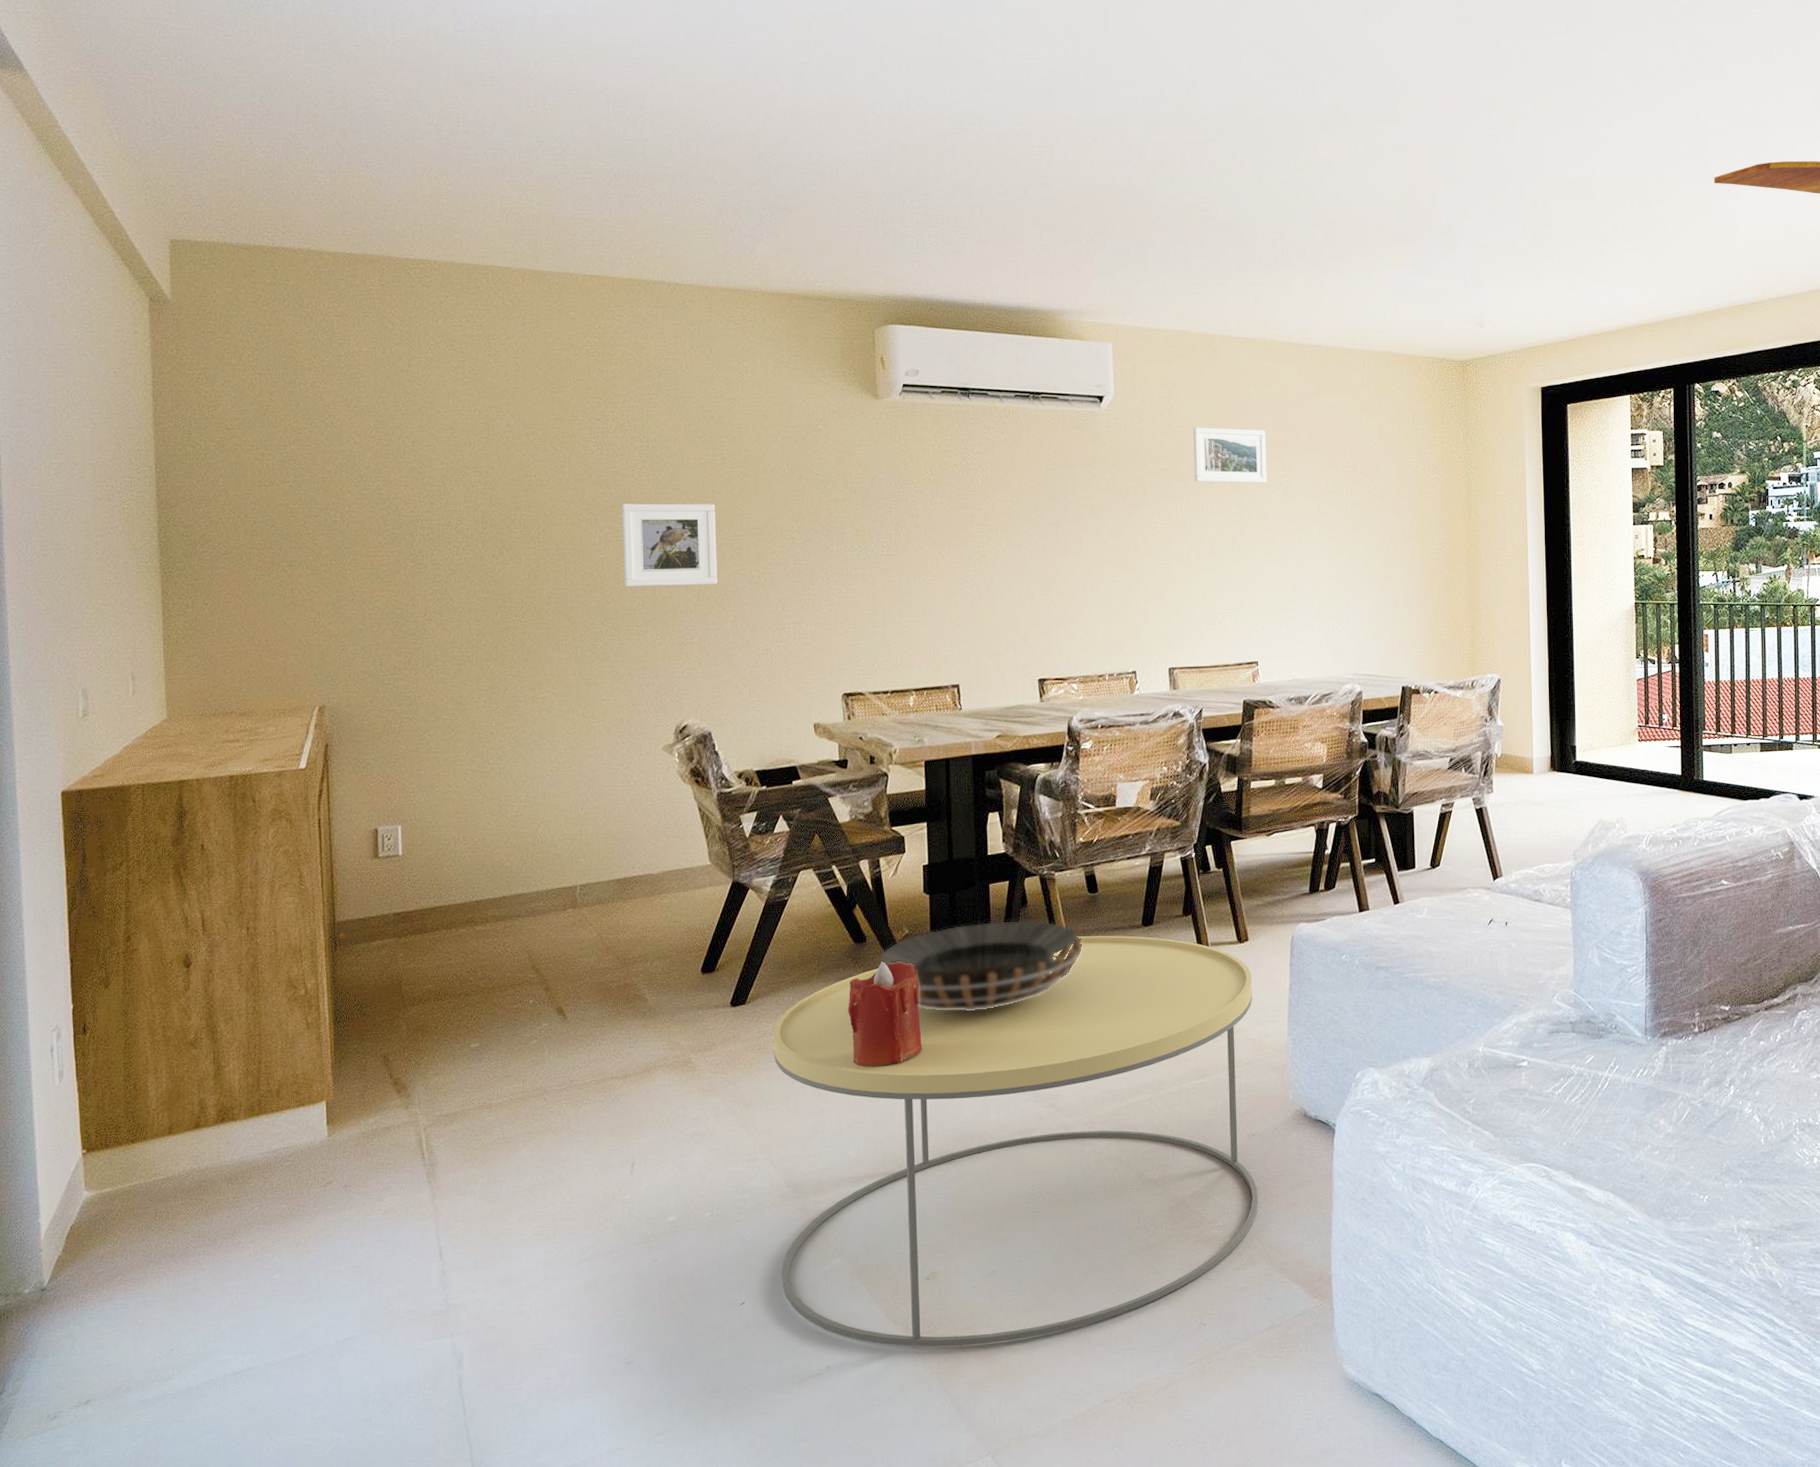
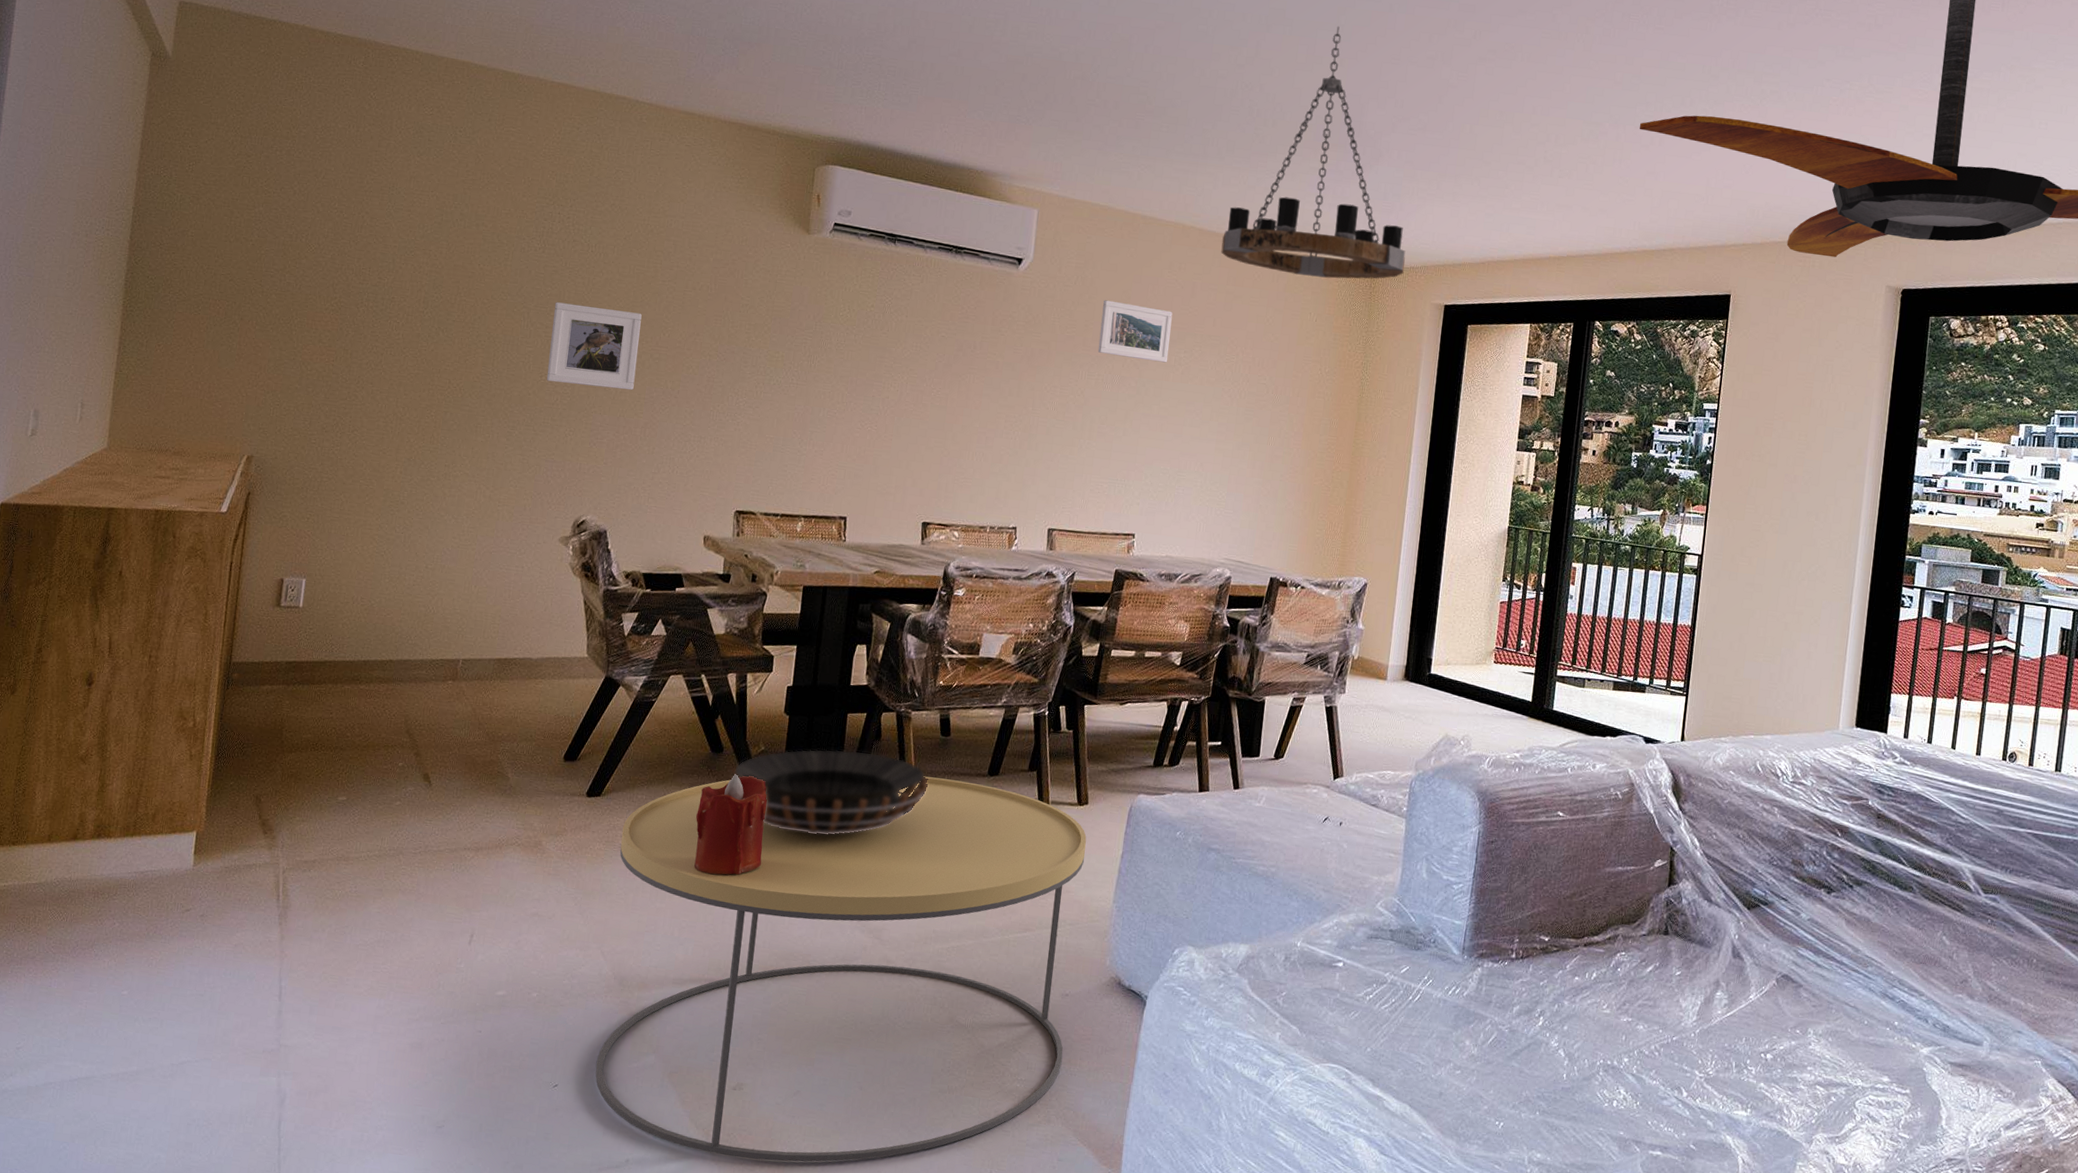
chandelier: none [1306,115,1496,376] -> present [1221,26,1406,279]

